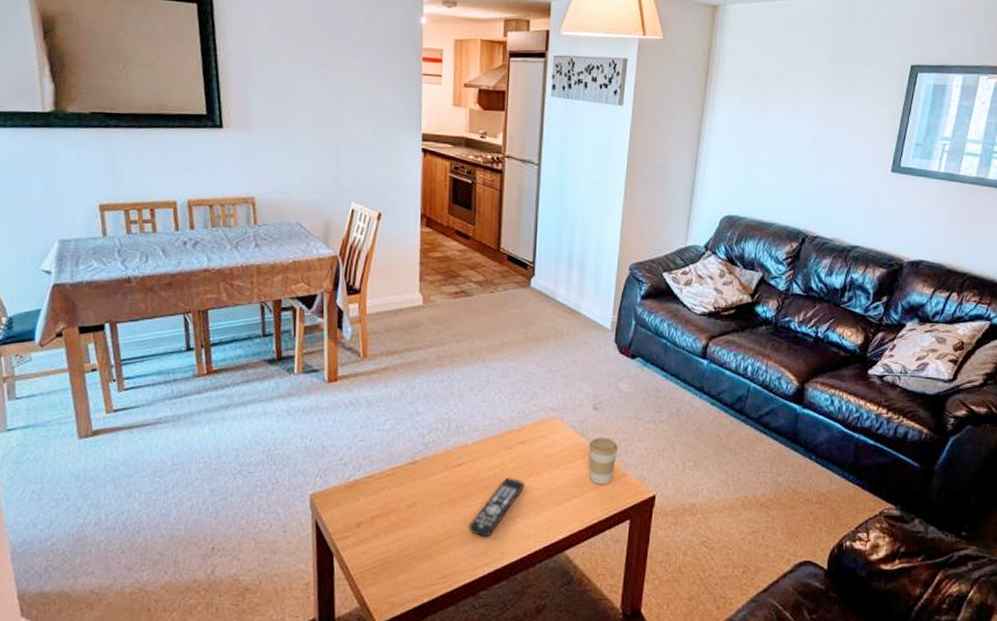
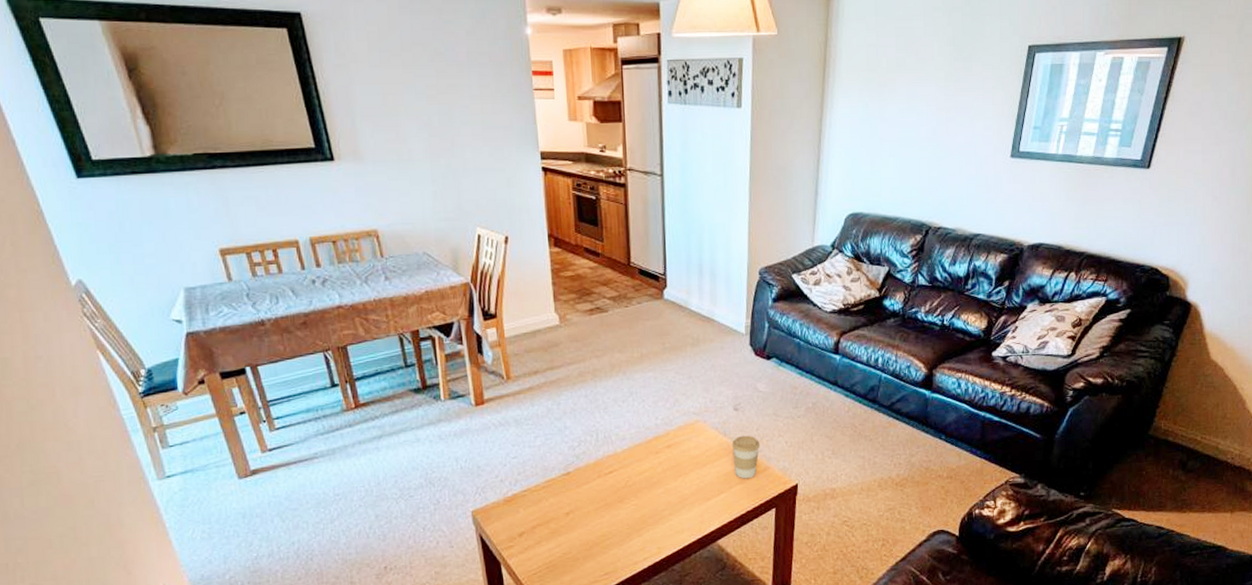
remote control: present [468,478,525,538] -> none [625,480,675,536]

